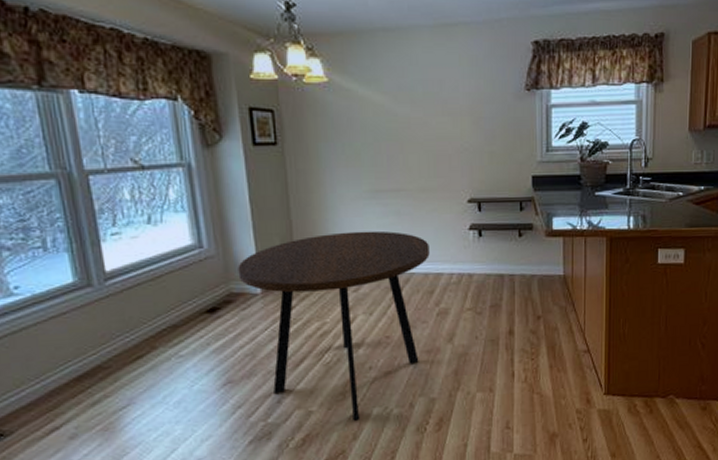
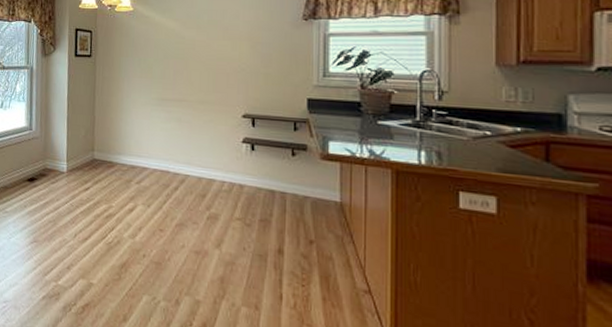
dining table: present [238,230,430,421] -> none [52,131,204,303]

